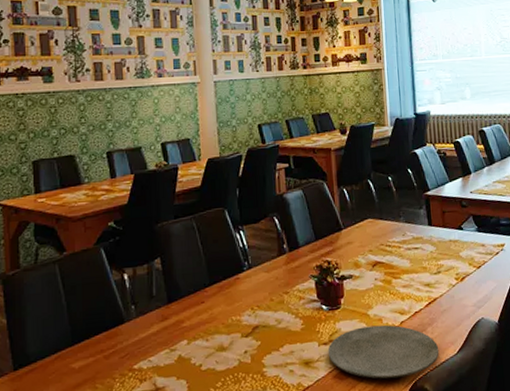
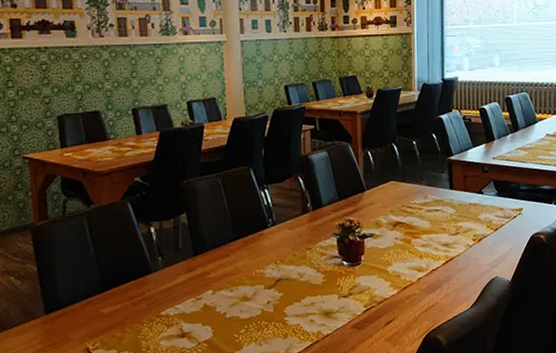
plate: present [327,324,439,379] -> none [347,280,453,330]

